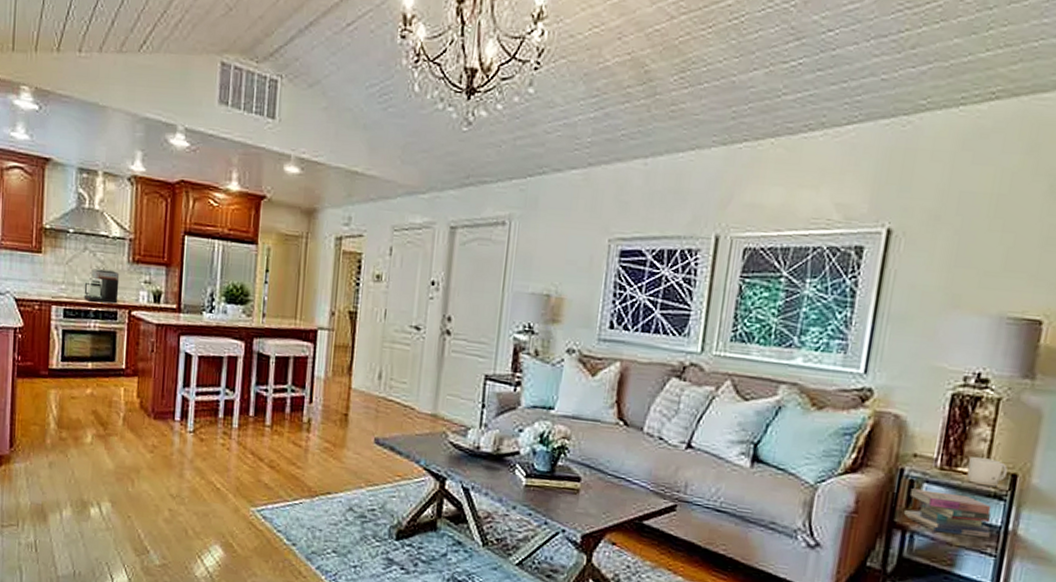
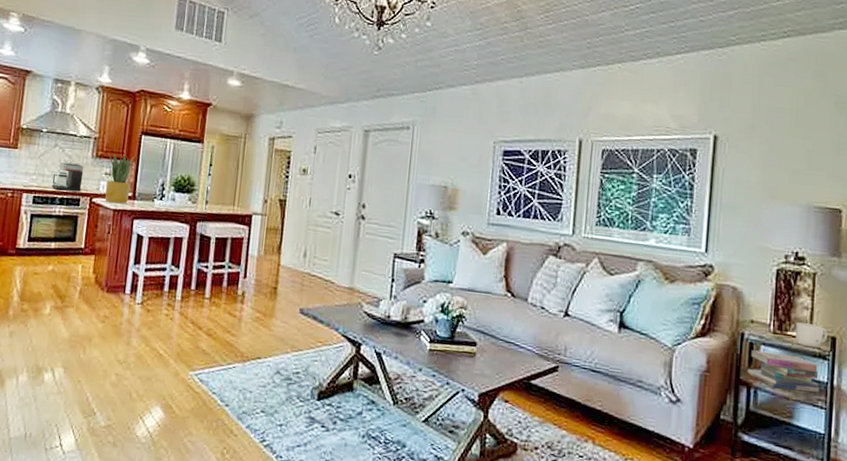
planter: none [145,257,177,317] -> present [105,153,134,204]

